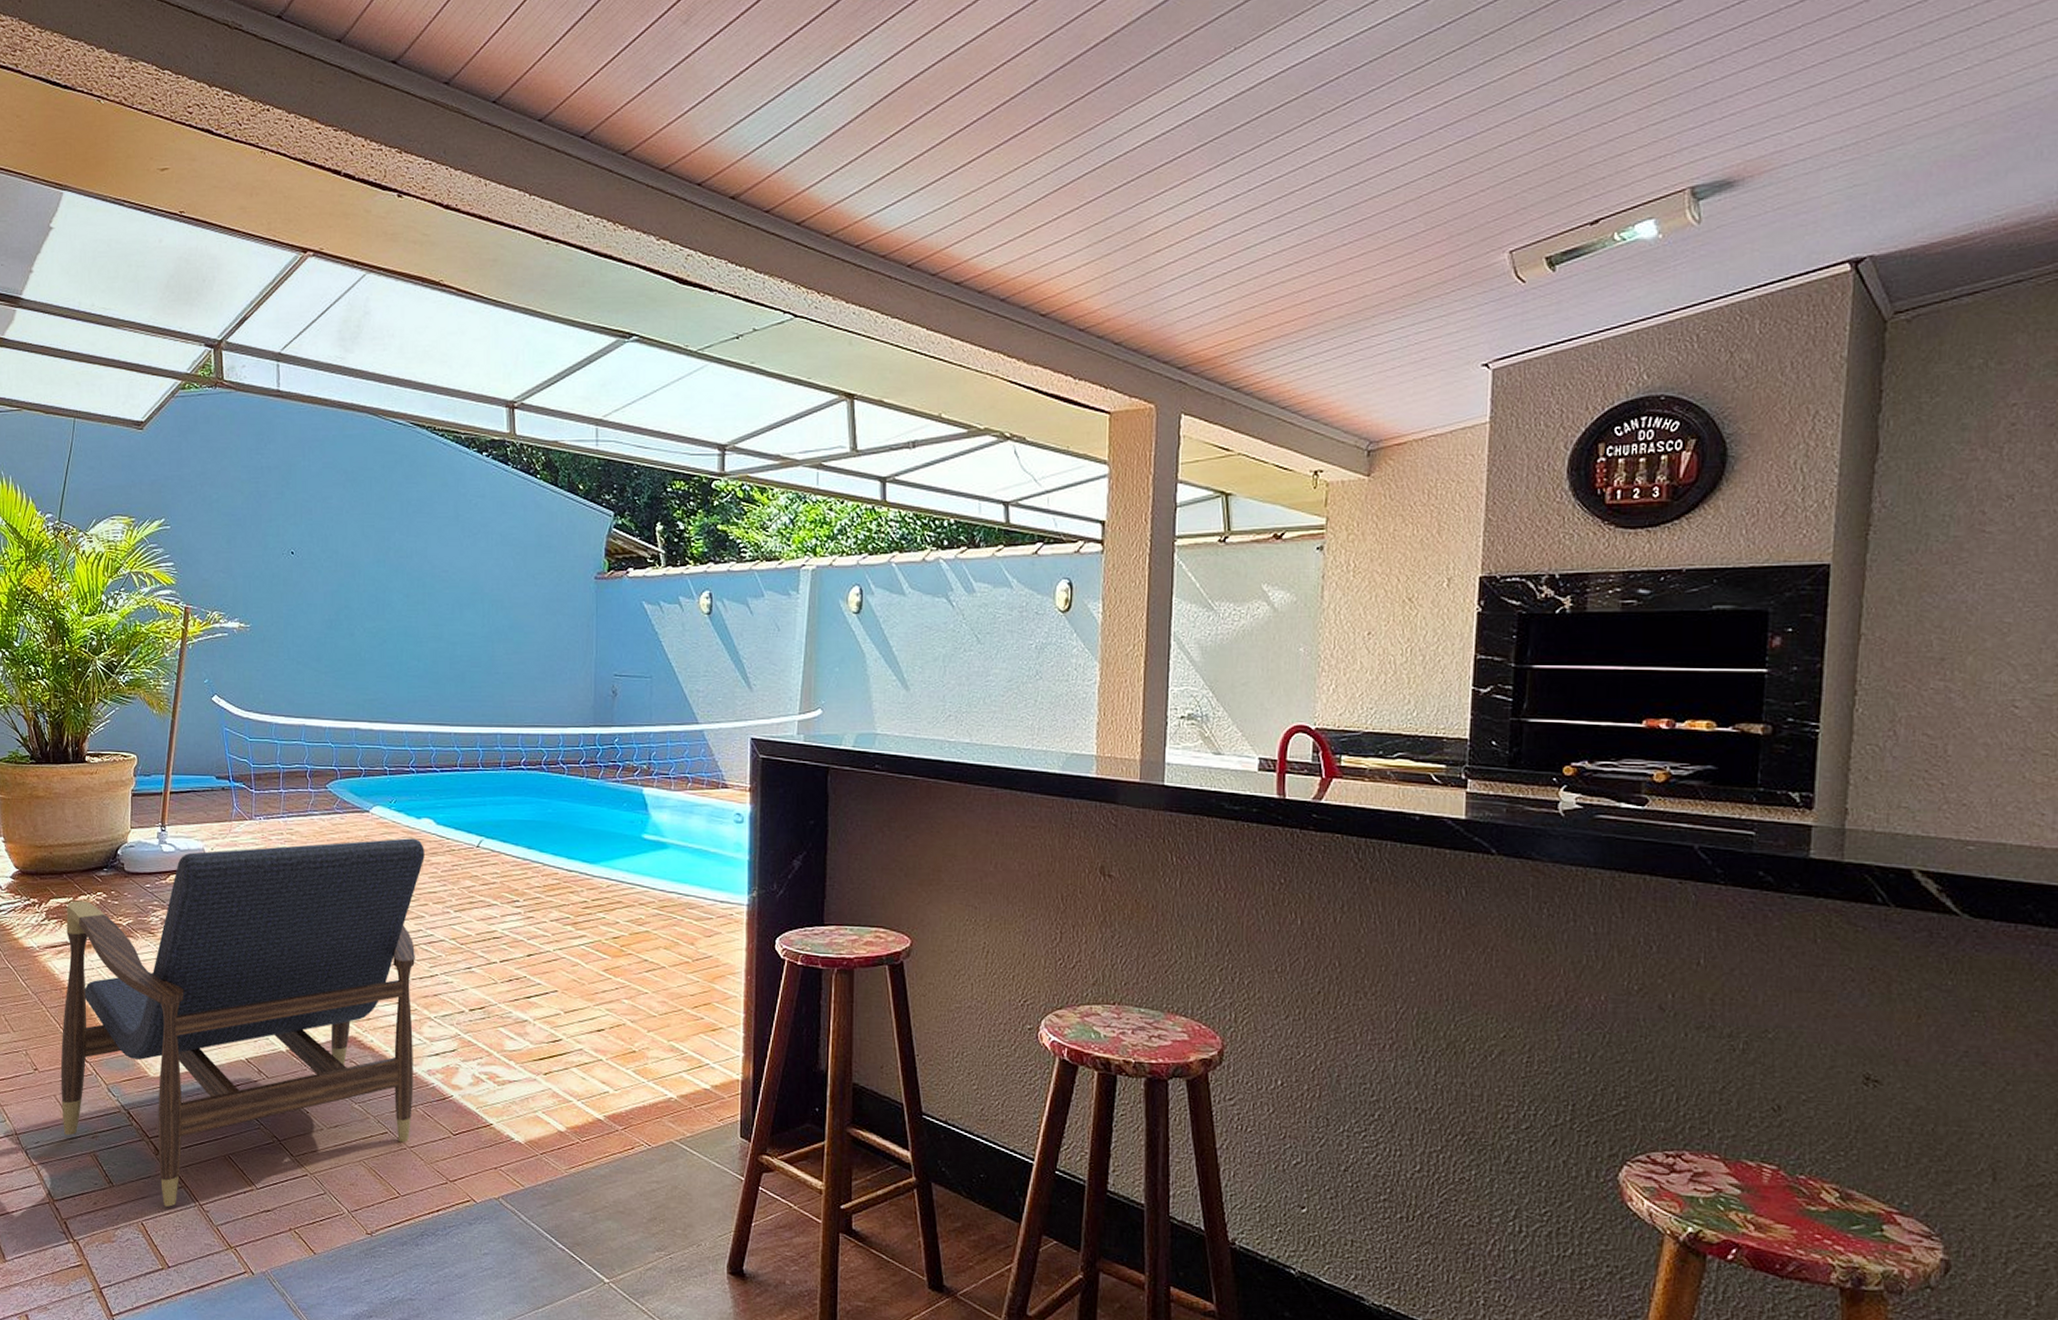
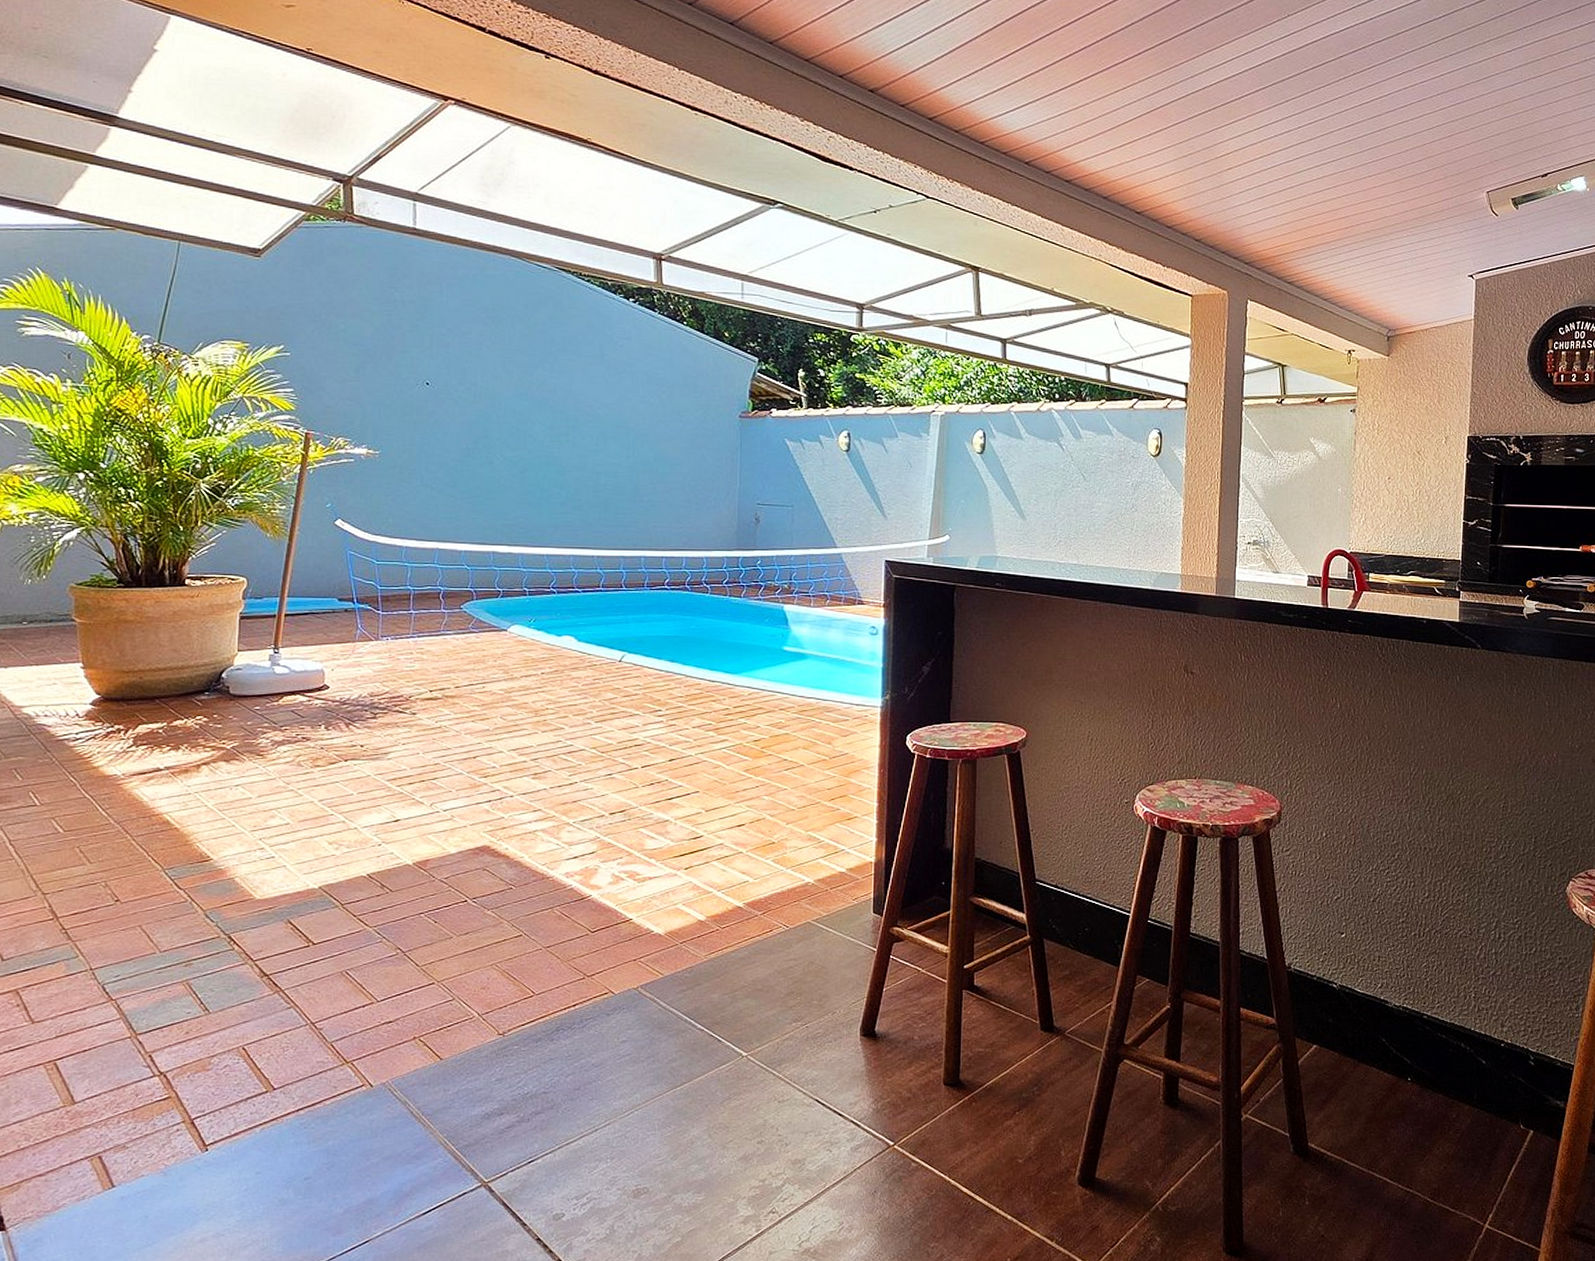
lounge chair: present [60,838,425,1207] -> none [148,655,565,1029]

